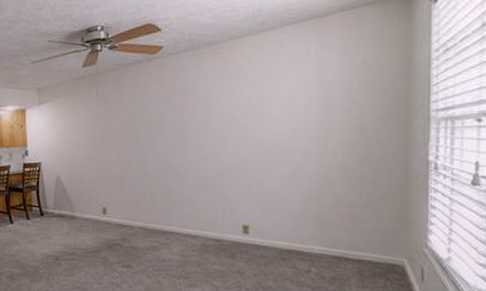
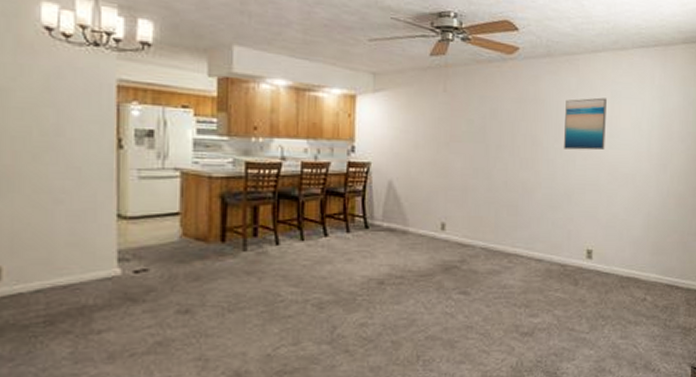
wall art: none [212,80,256,134] -> present [564,97,607,151]

